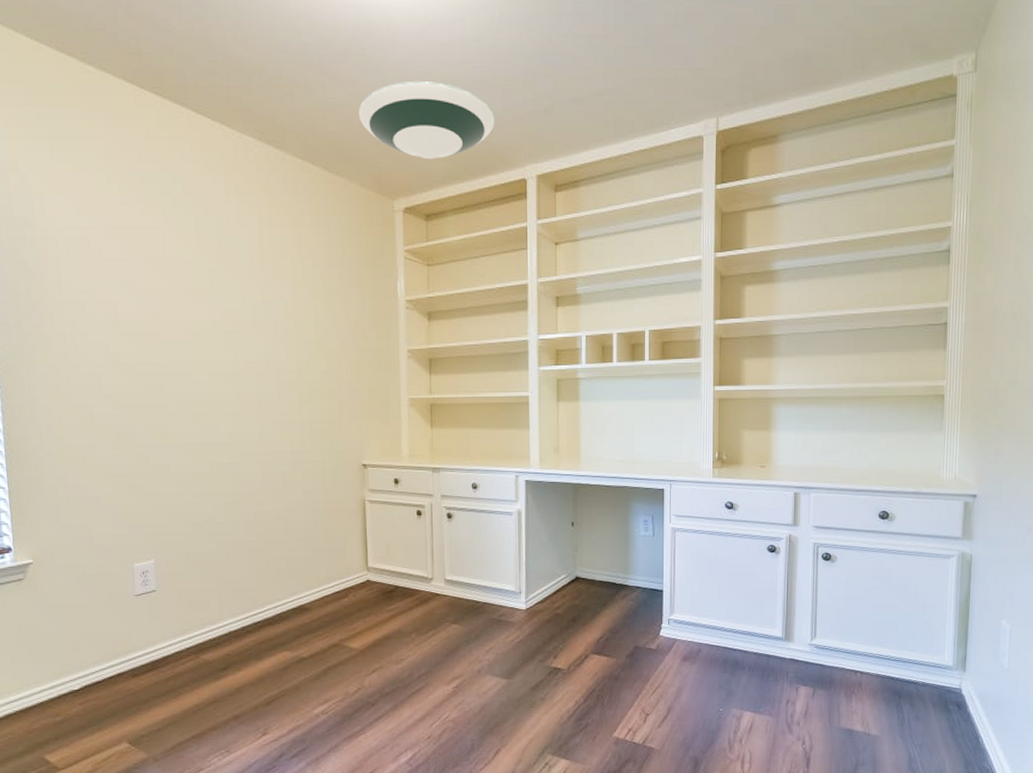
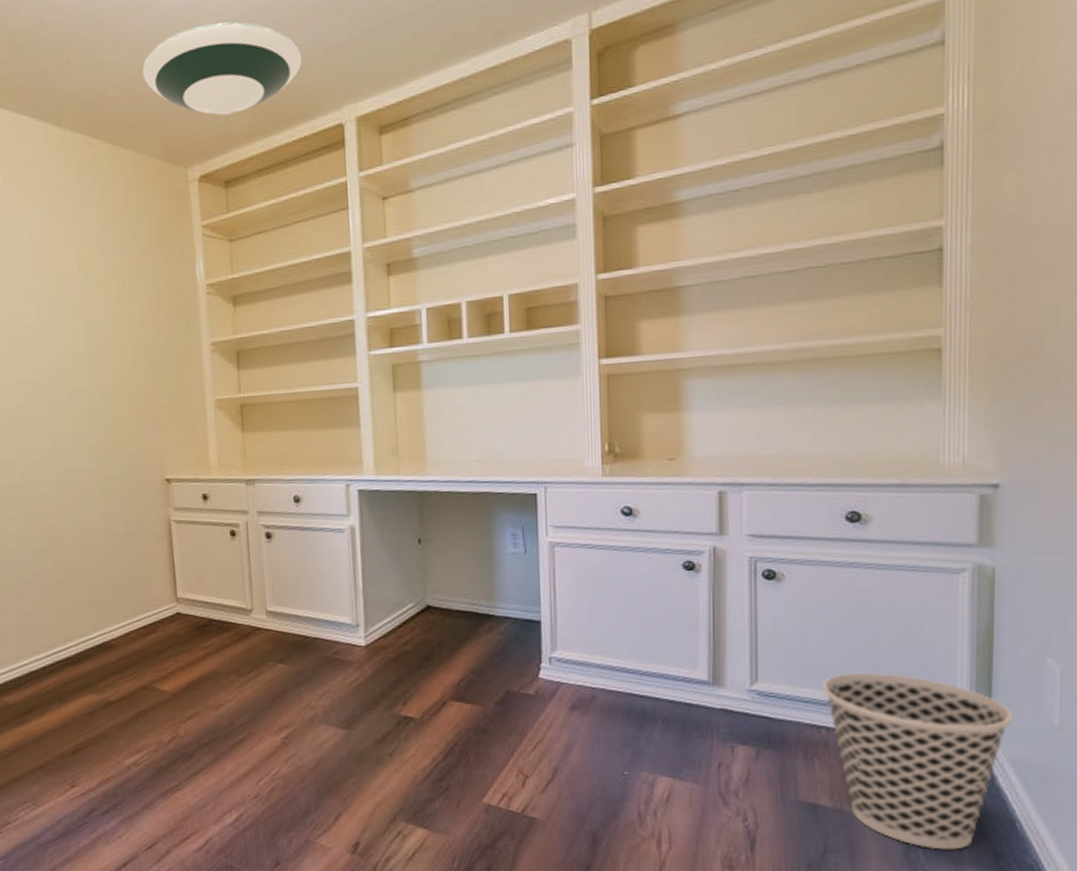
wastebasket: none [858,630,980,761] -> present [821,672,1013,850]

